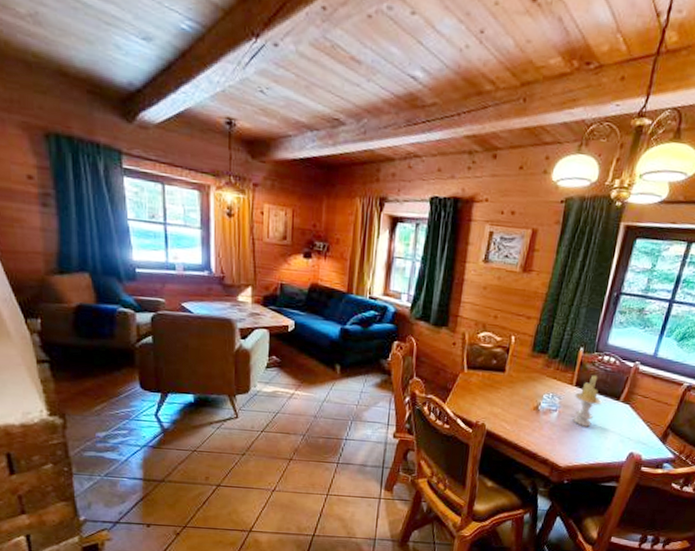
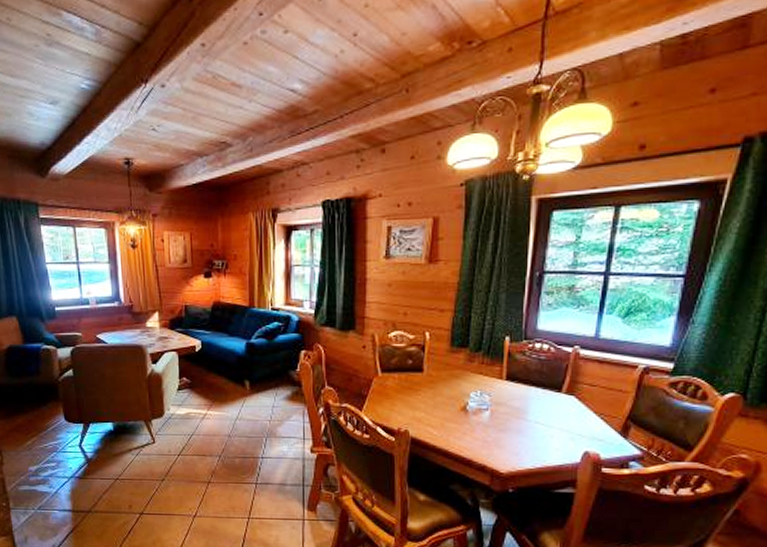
candle: present [574,375,603,427] -> none [506,366,542,425]

